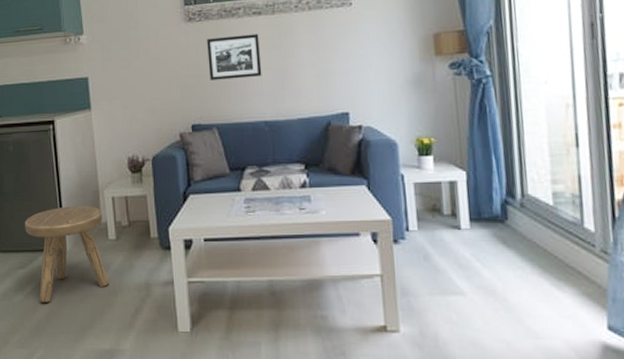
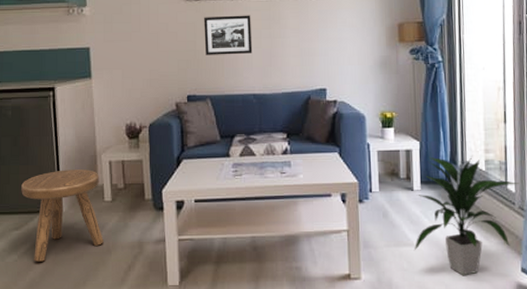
indoor plant: none [464,188,600,333] -> present [414,156,520,276]

